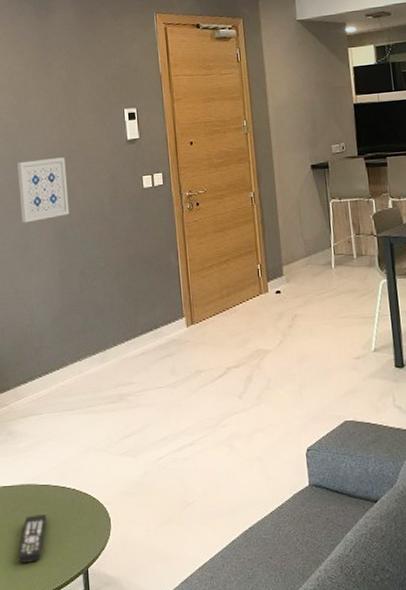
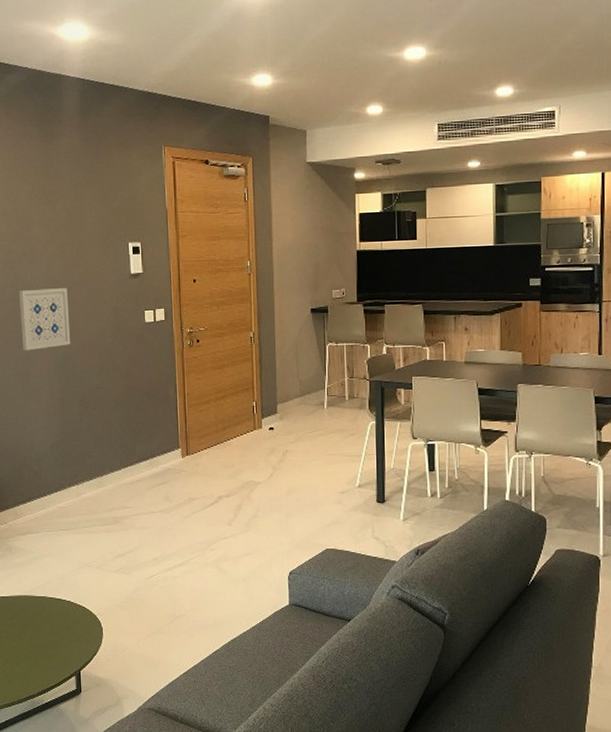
remote control: present [18,515,47,564] -> none [14,623,43,666]

